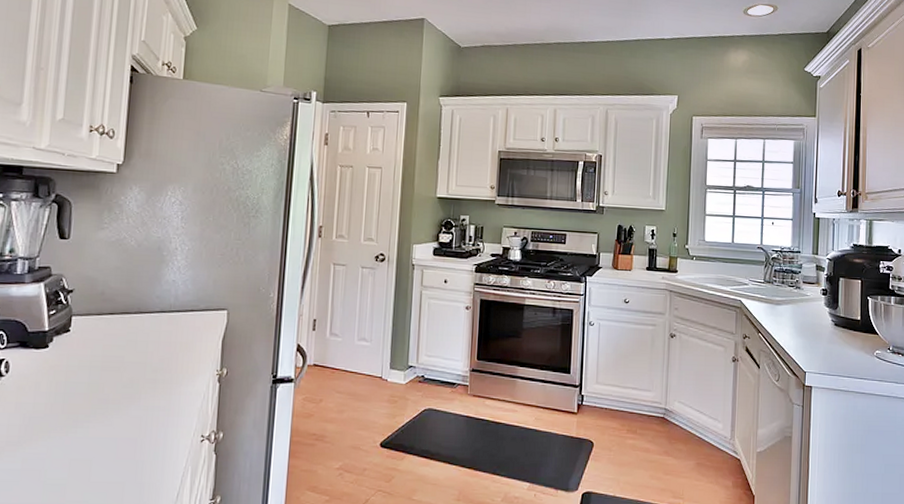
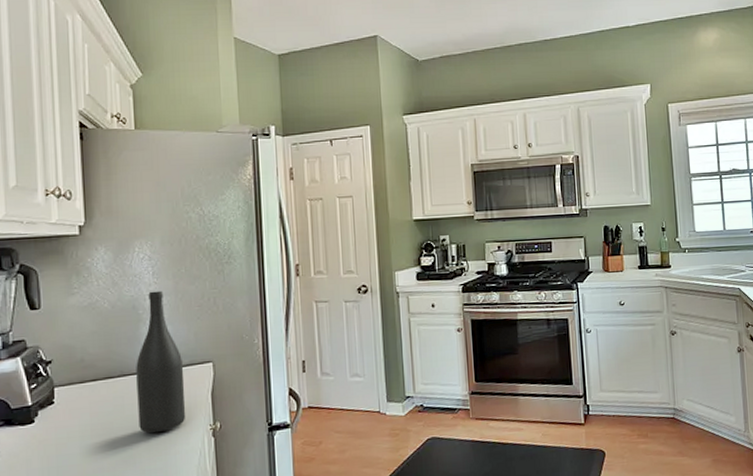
wine bottle: none [148,235,199,372] -> present [136,290,186,433]

